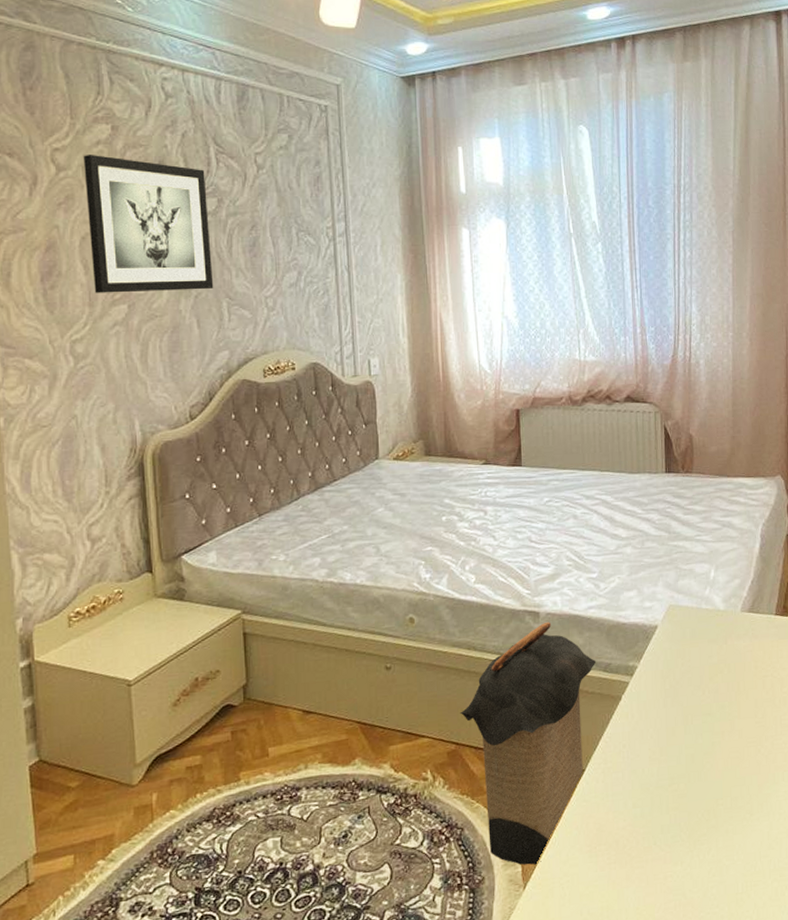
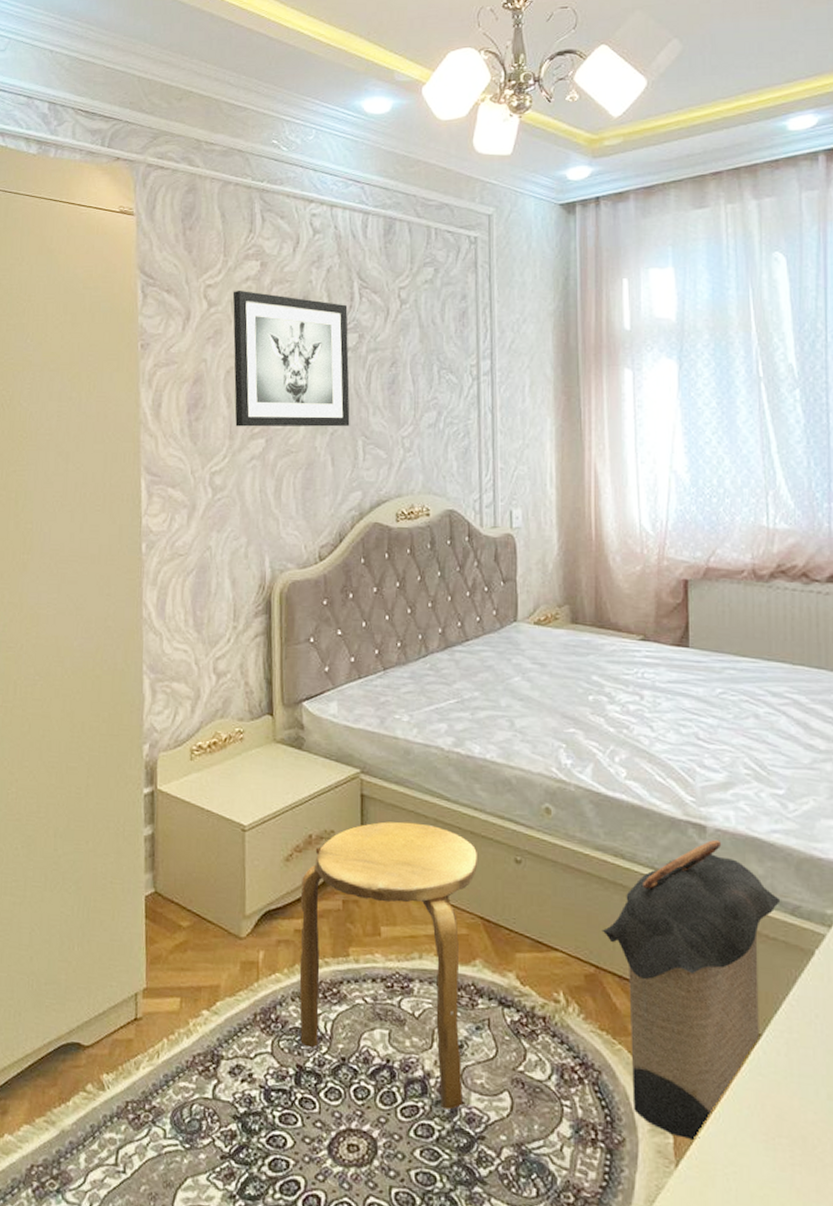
stool: none [190,650,354,892] -> present [299,821,478,1110]

